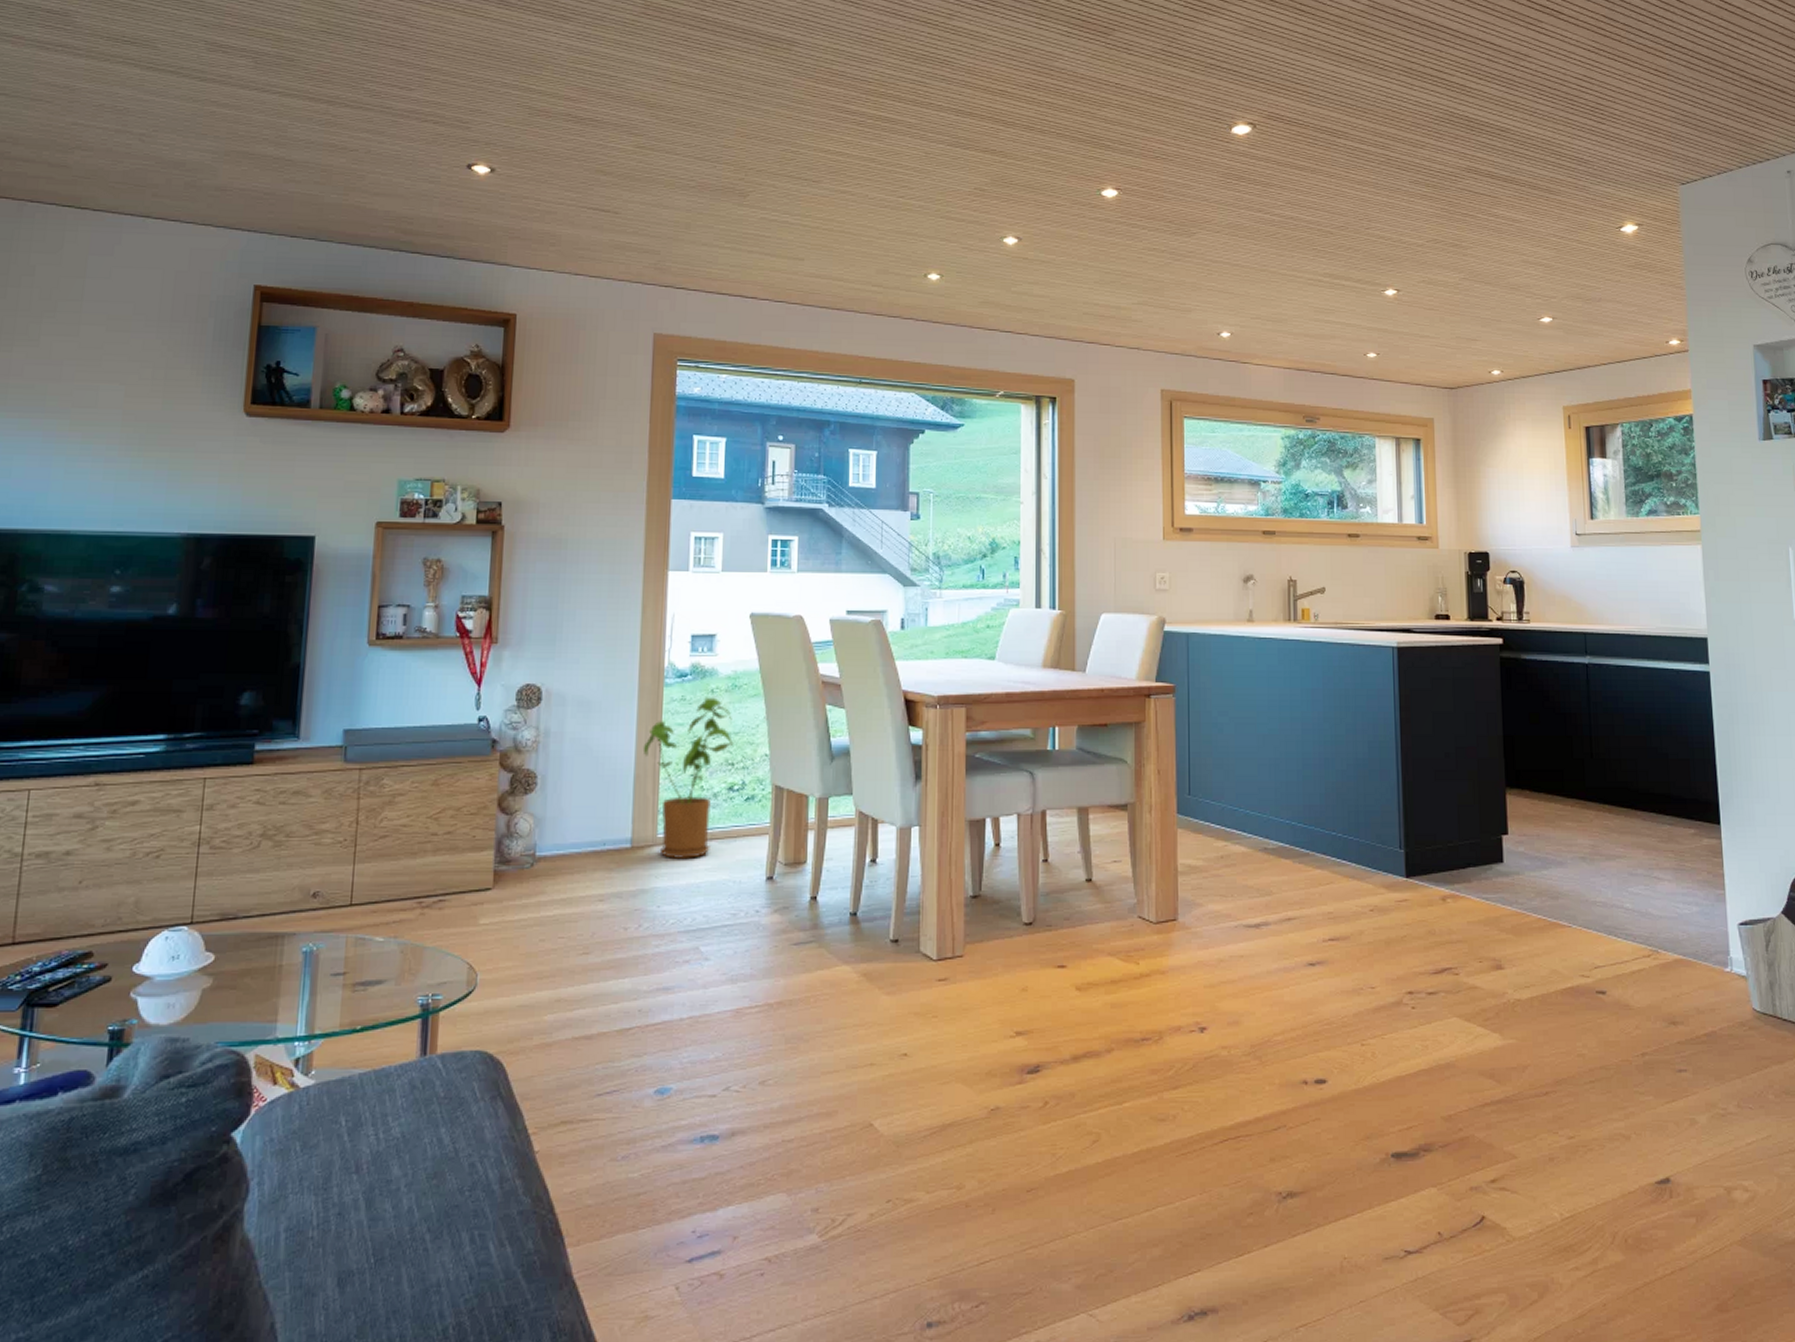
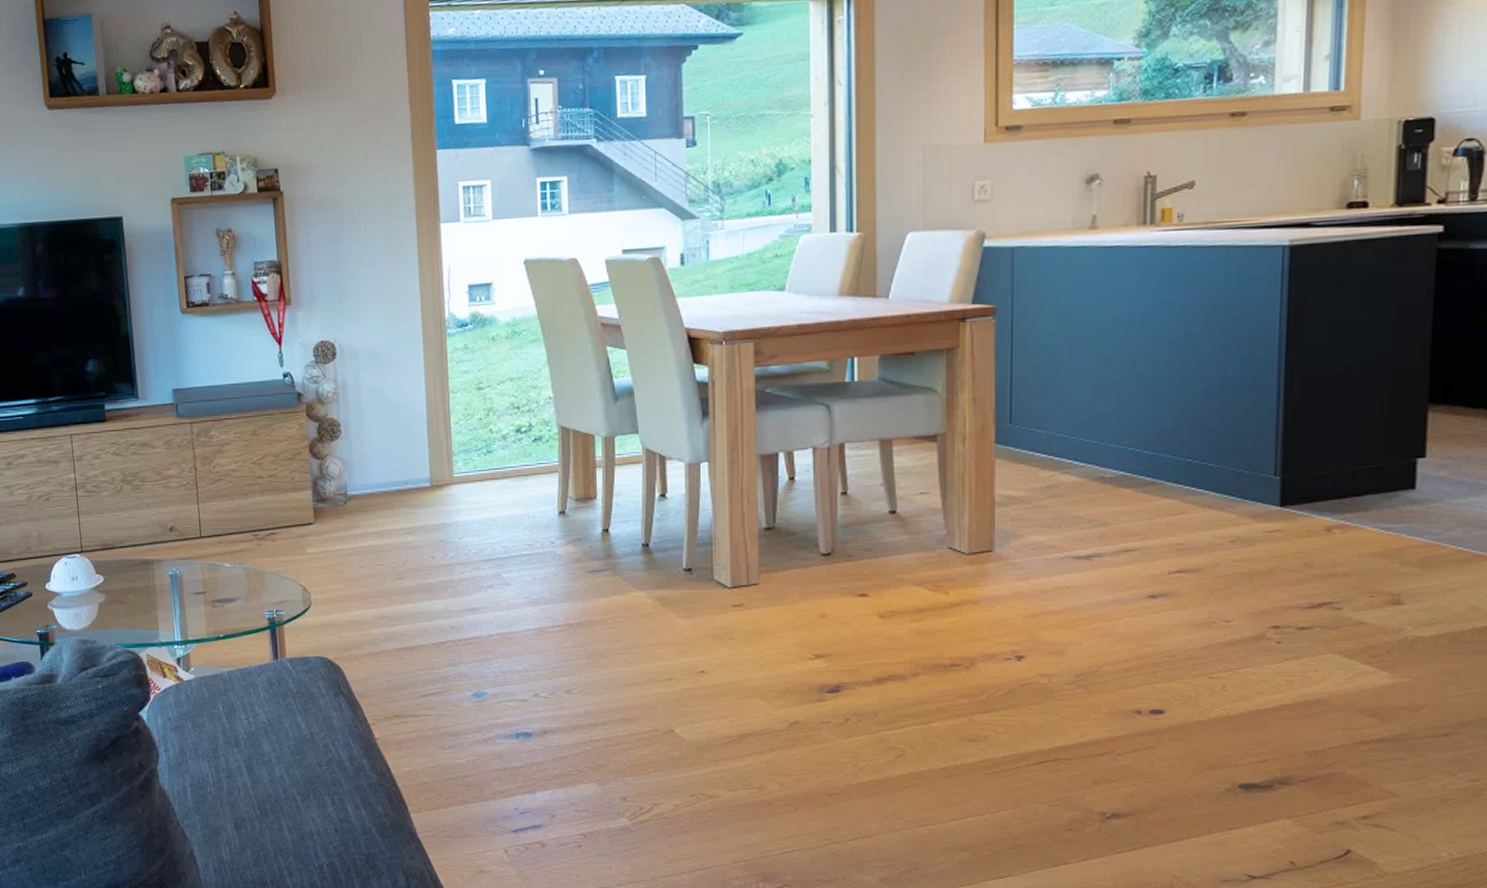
house plant: present [642,697,734,860] -> none [432,344,518,497]

